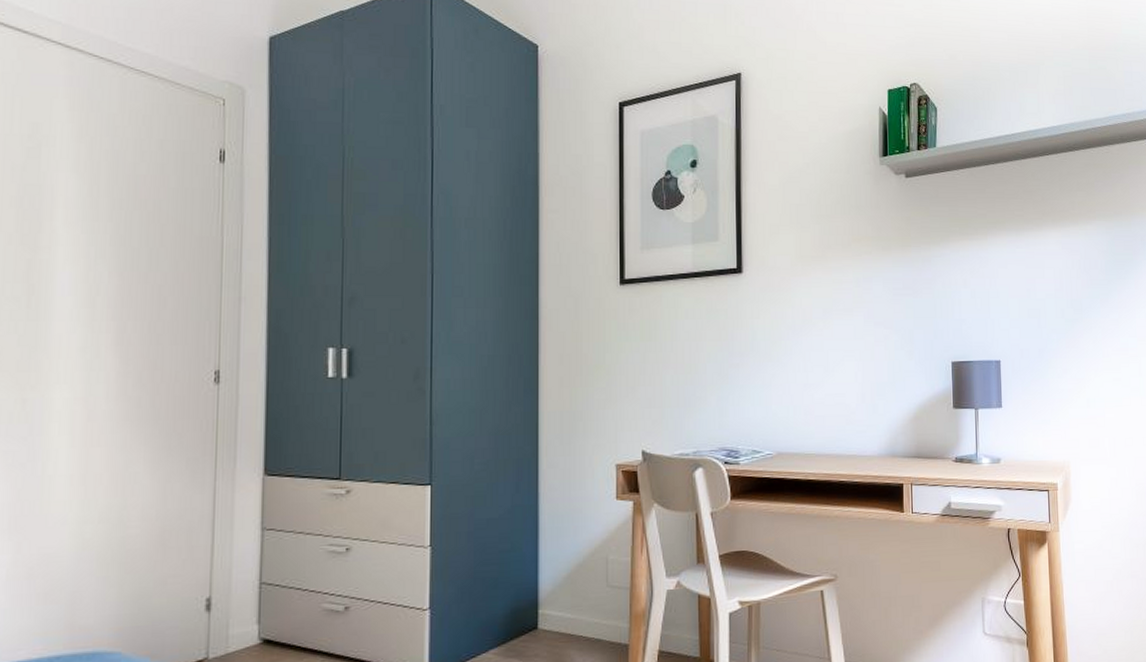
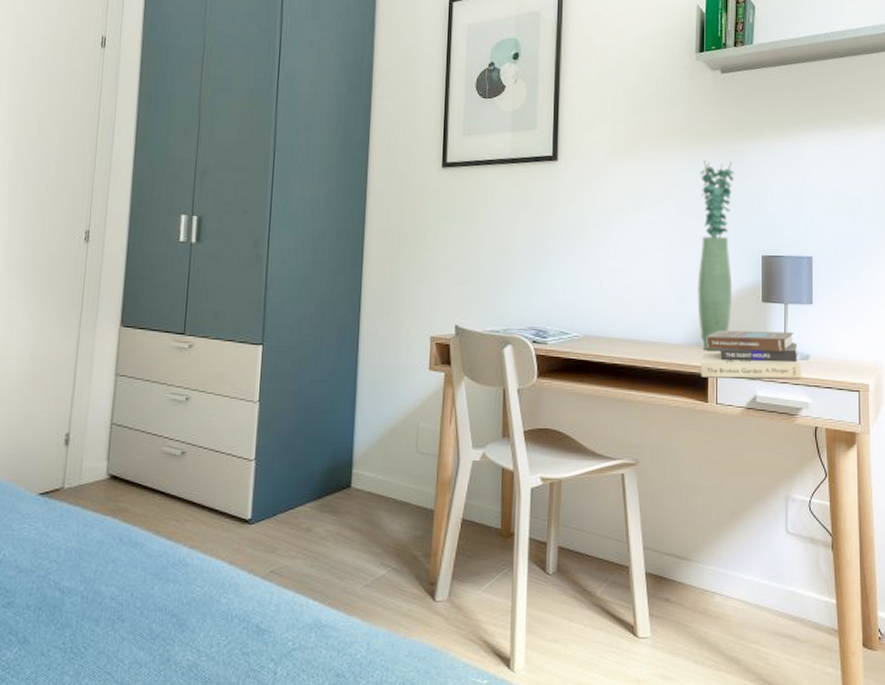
vase: none [888,267,924,460] -> present [696,160,734,351]
books: none [895,437,993,488] -> present [701,330,801,379]

